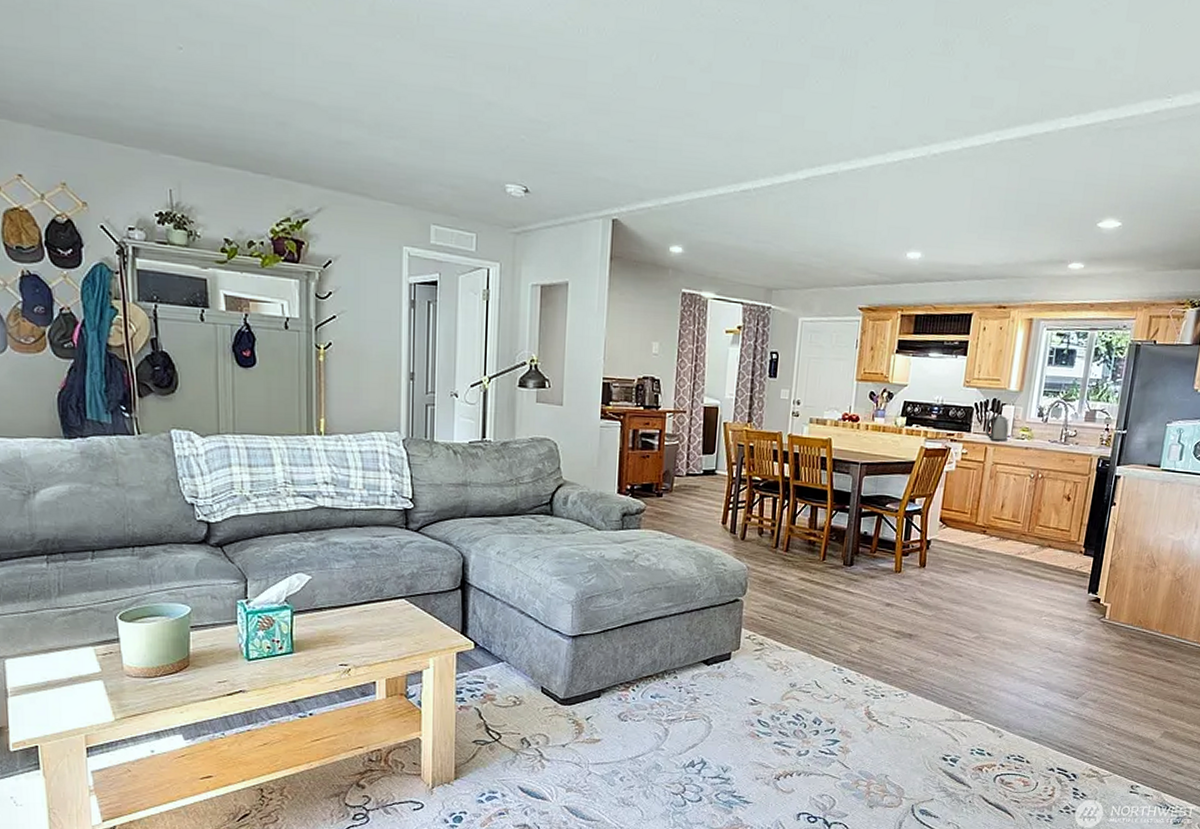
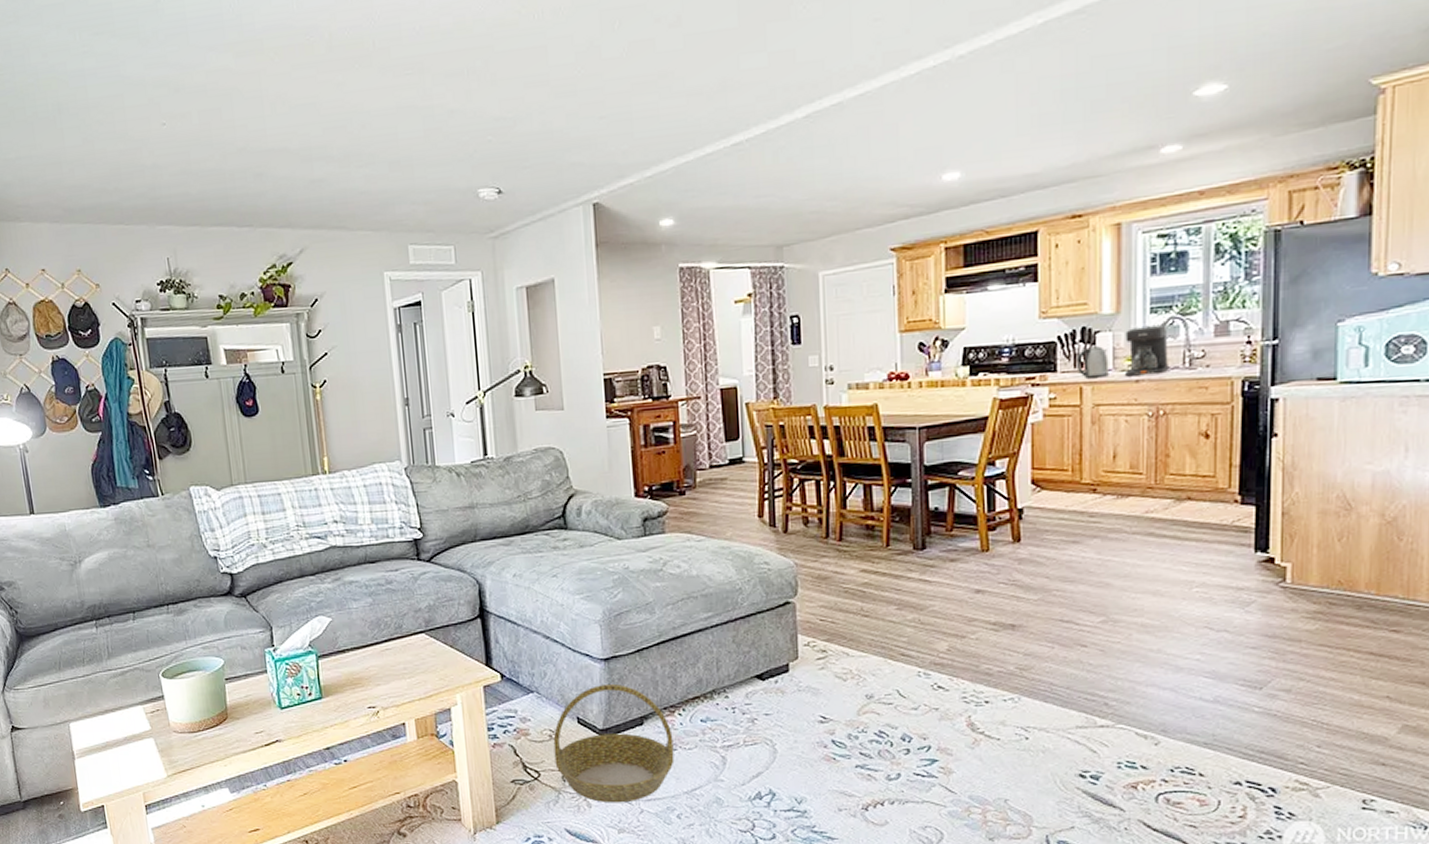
basket: none [516,658,625,765] -> present [553,683,675,803]
coffee maker: none [1019,405,1053,445] -> present [1125,325,1170,377]

